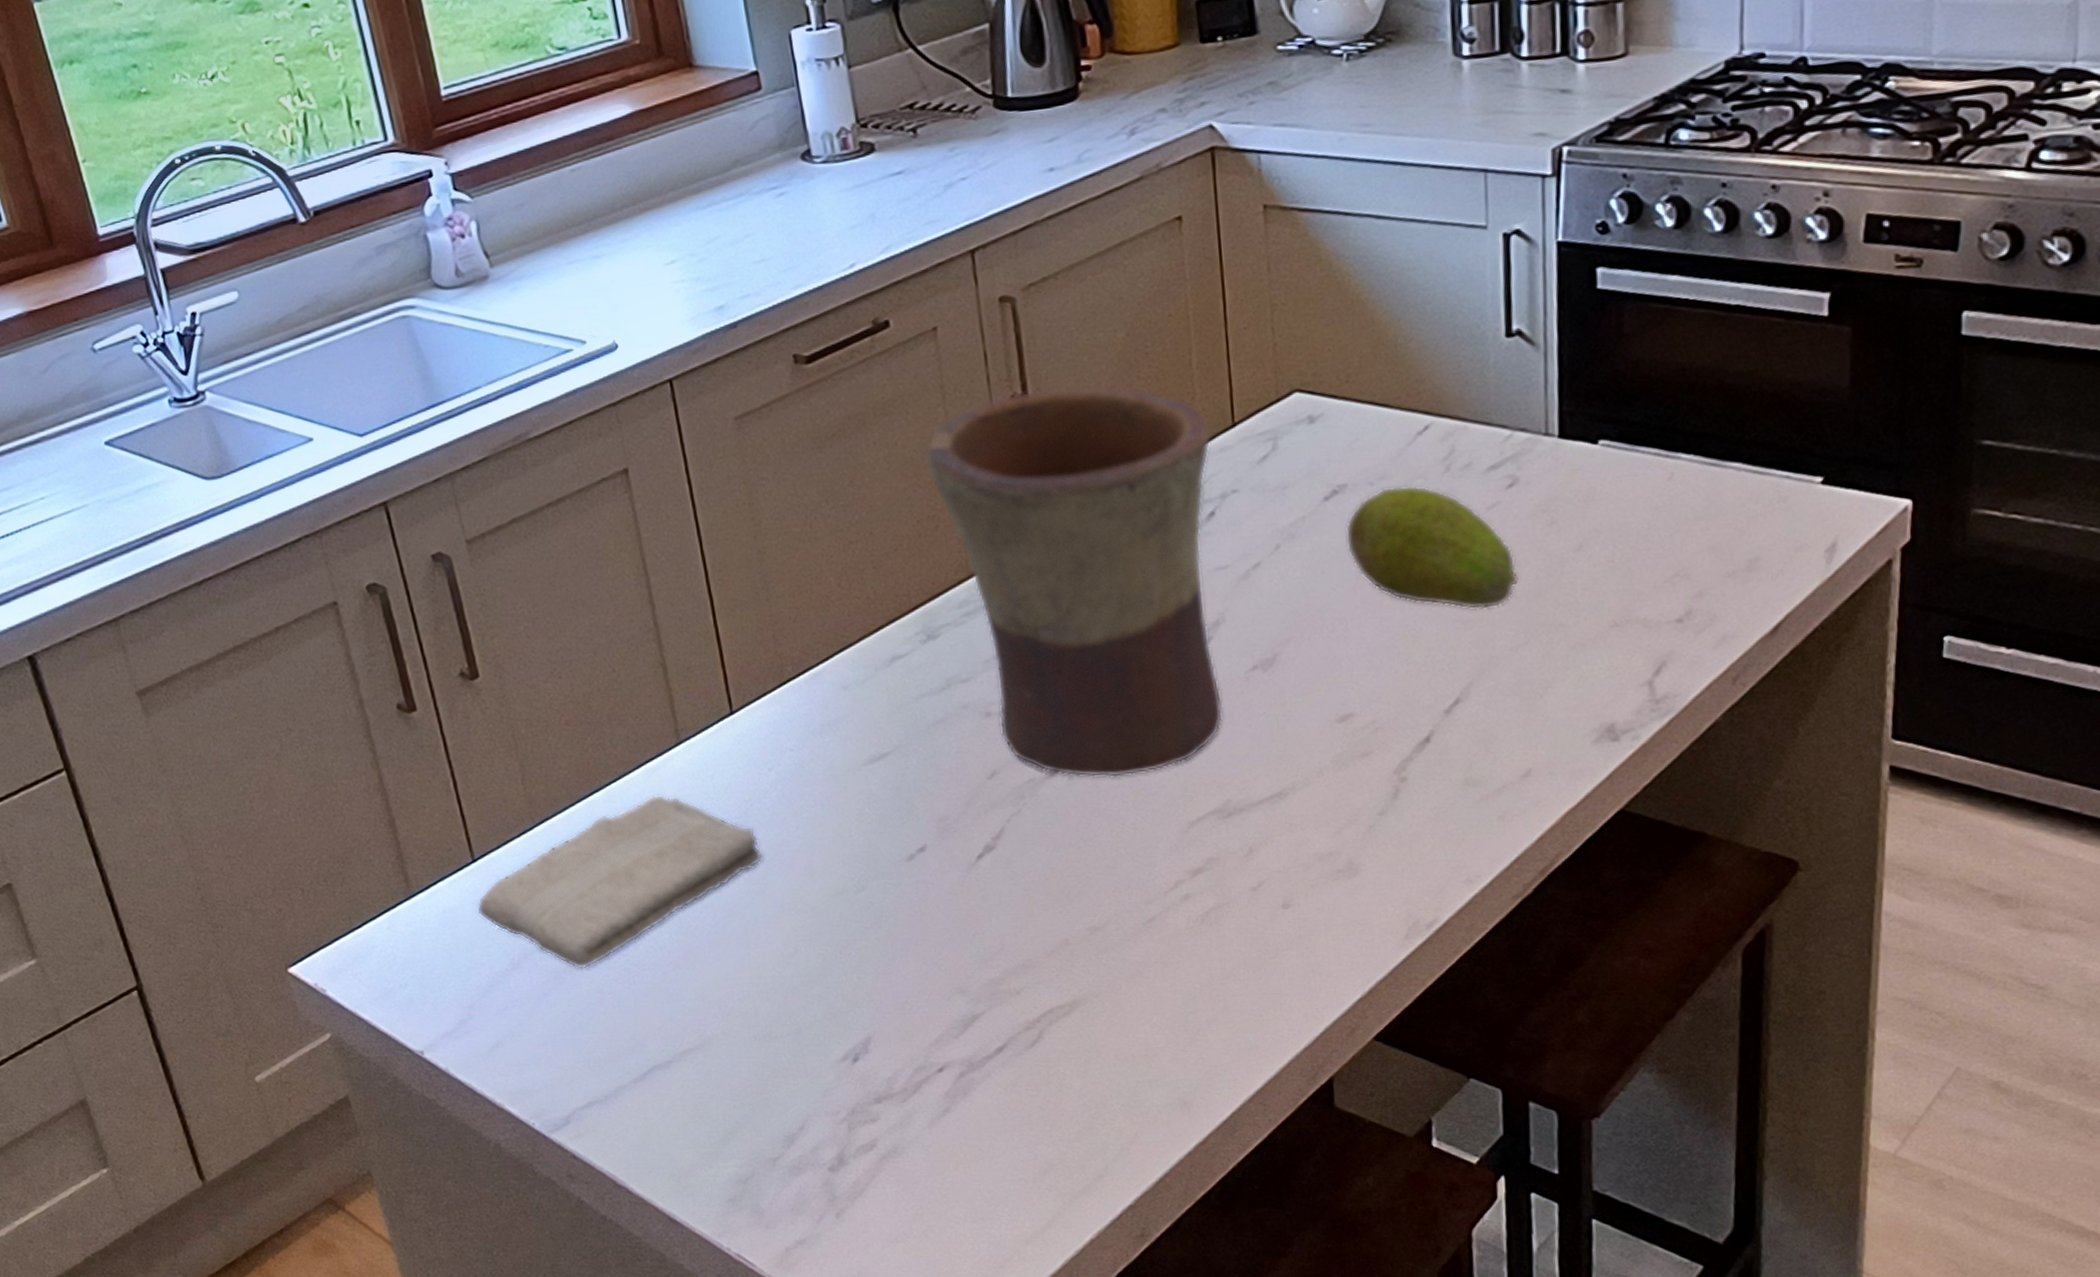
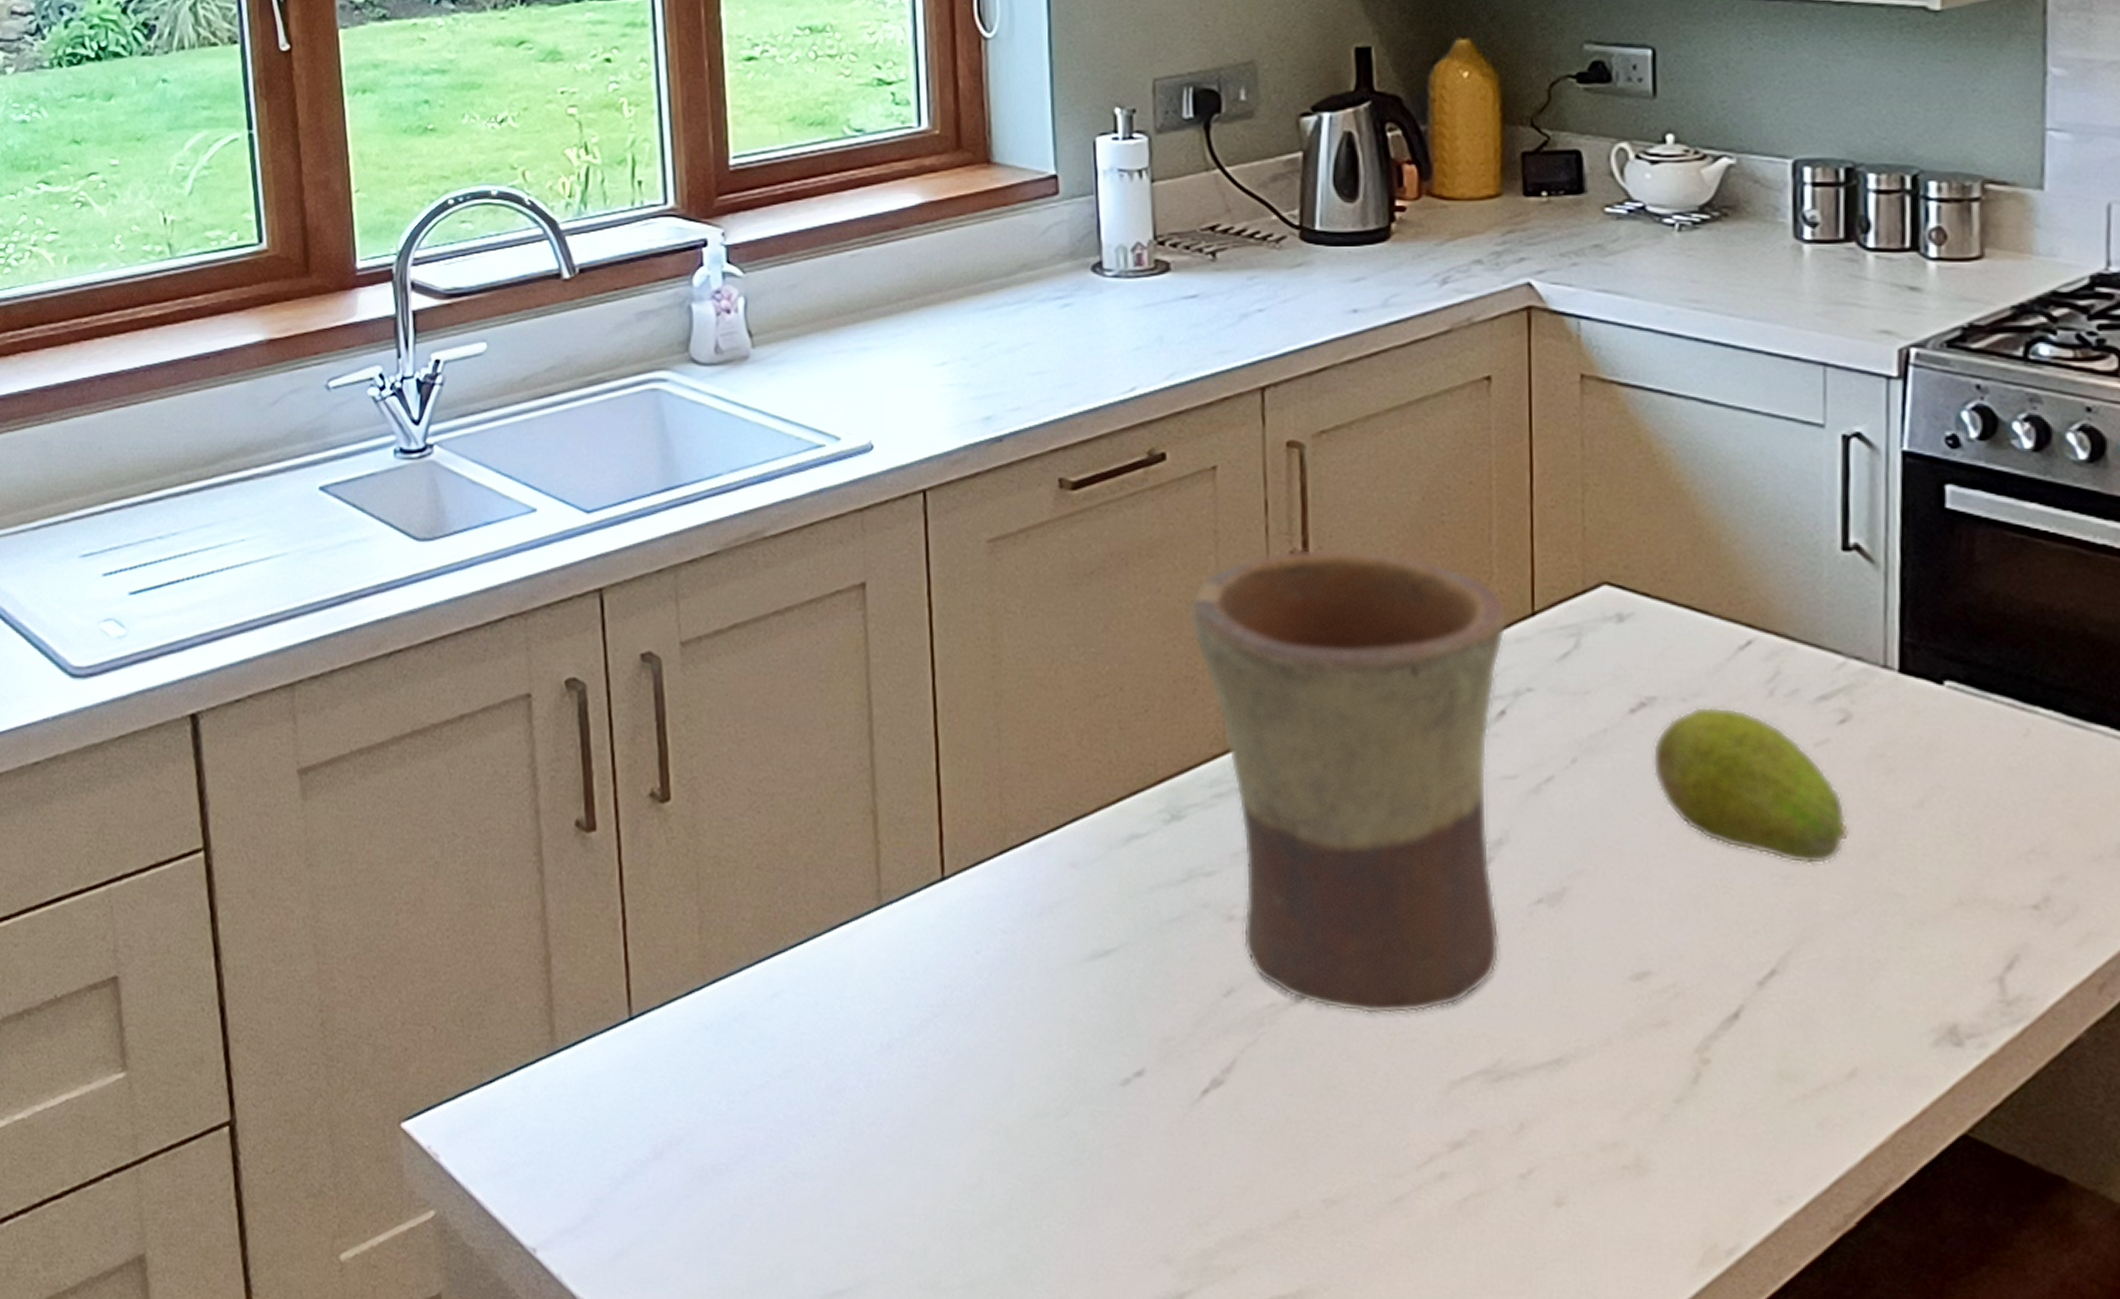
washcloth: present [477,794,763,969] -> none [625,965,957,1171]

